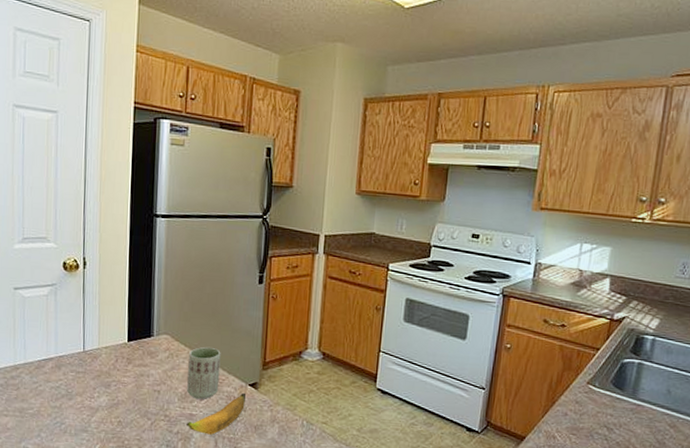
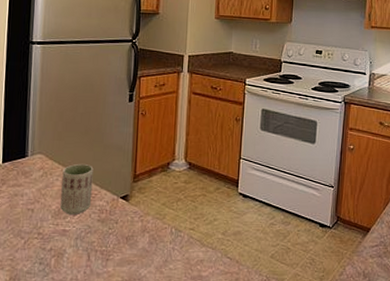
banana: present [186,392,246,435] -> none [60,205,117,249]

